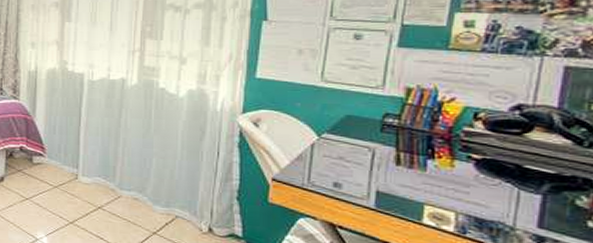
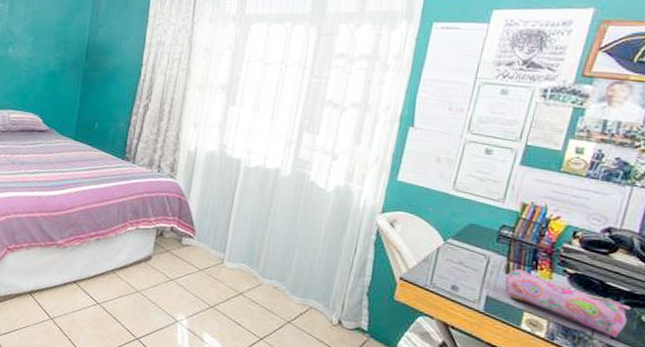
pencil case: none [397,159,565,226] -> present [504,269,634,338]

